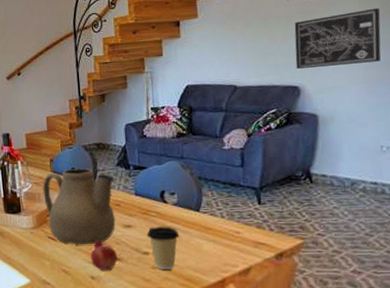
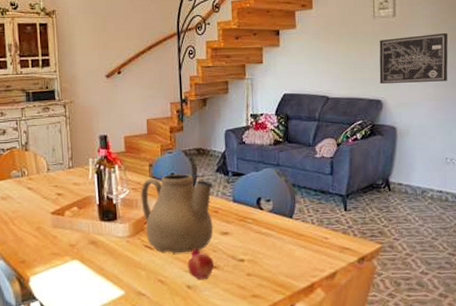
coffee cup: present [147,226,180,270] -> none [243,233,274,277]

